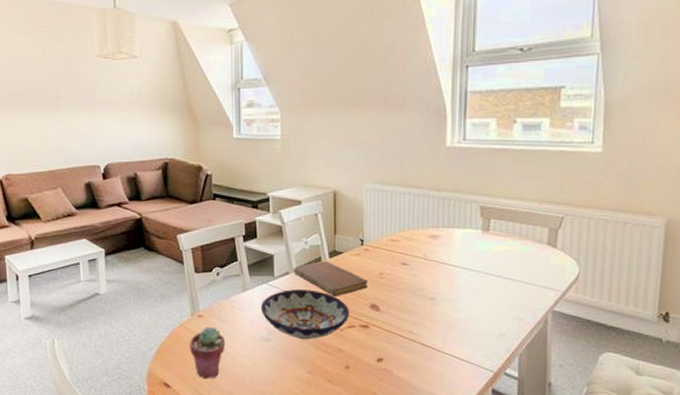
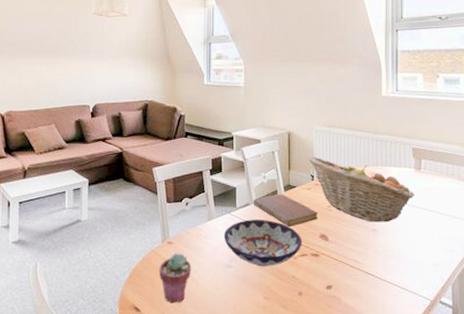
fruit basket: none [356,218,482,290] -> present [307,156,415,223]

